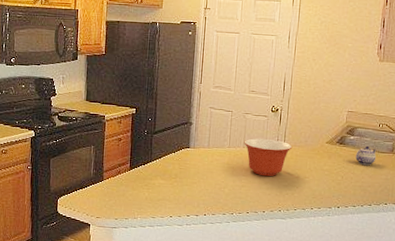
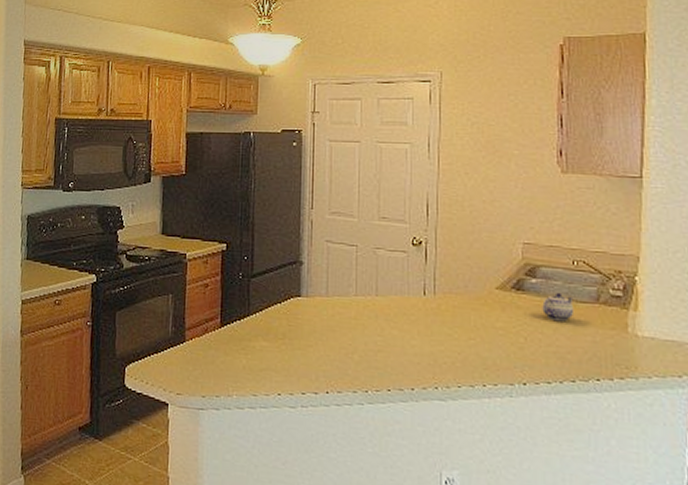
mixing bowl: present [244,138,293,177] -> none [376,282,447,338]

